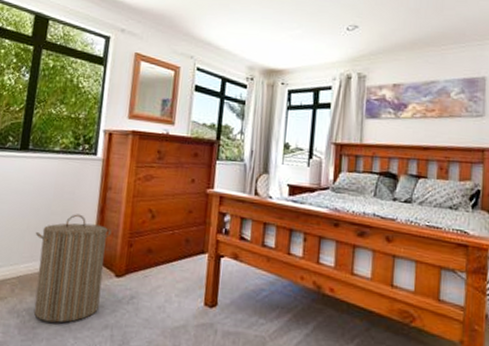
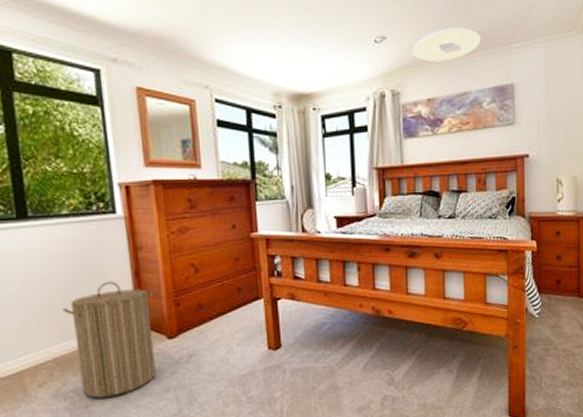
ceiling light: none [382,21,454,52] -> present [412,27,482,62]

